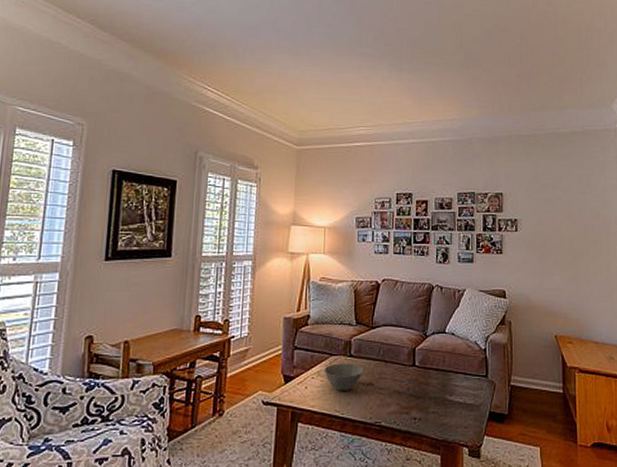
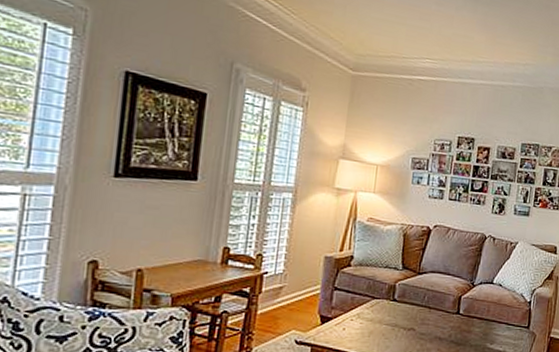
bowl: present [323,363,364,392] -> none [364,306,406,335]

